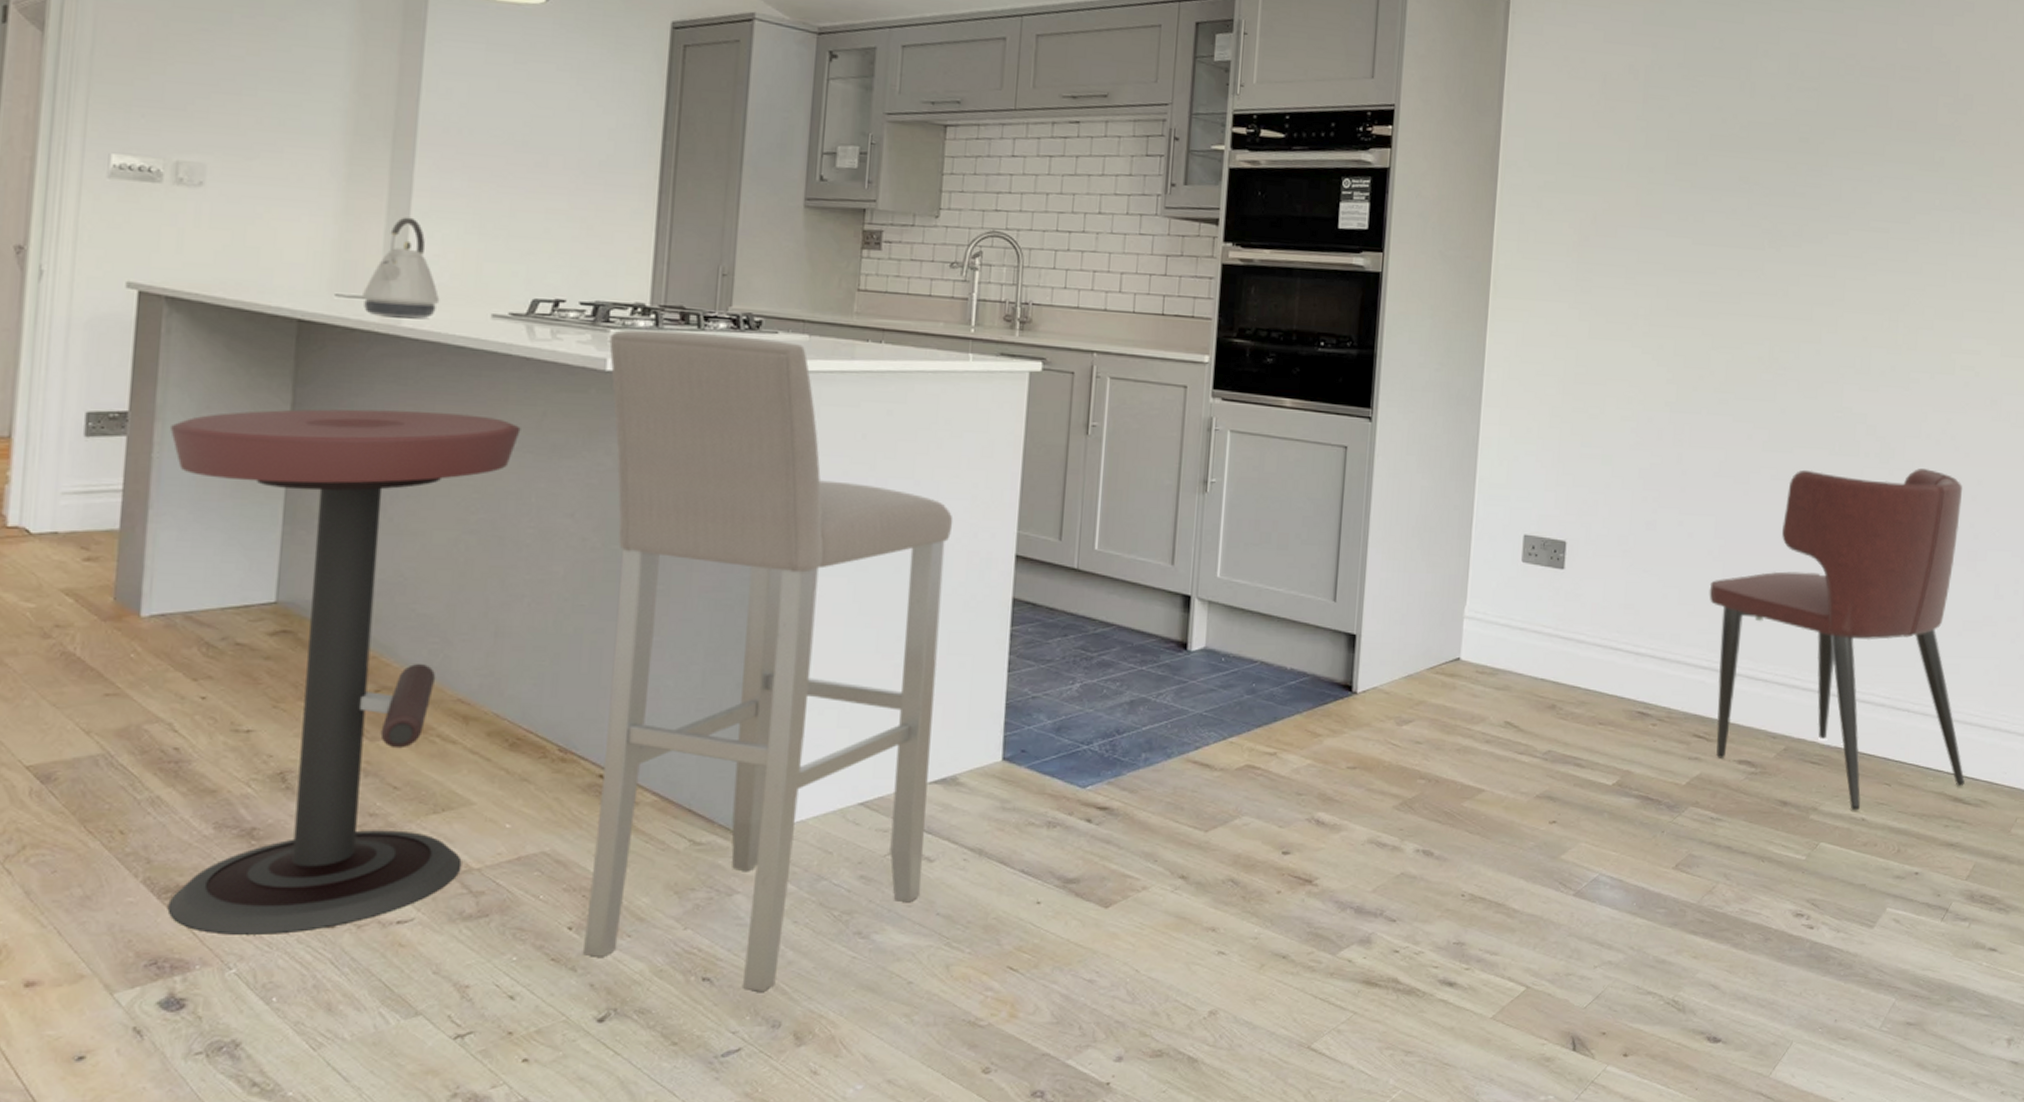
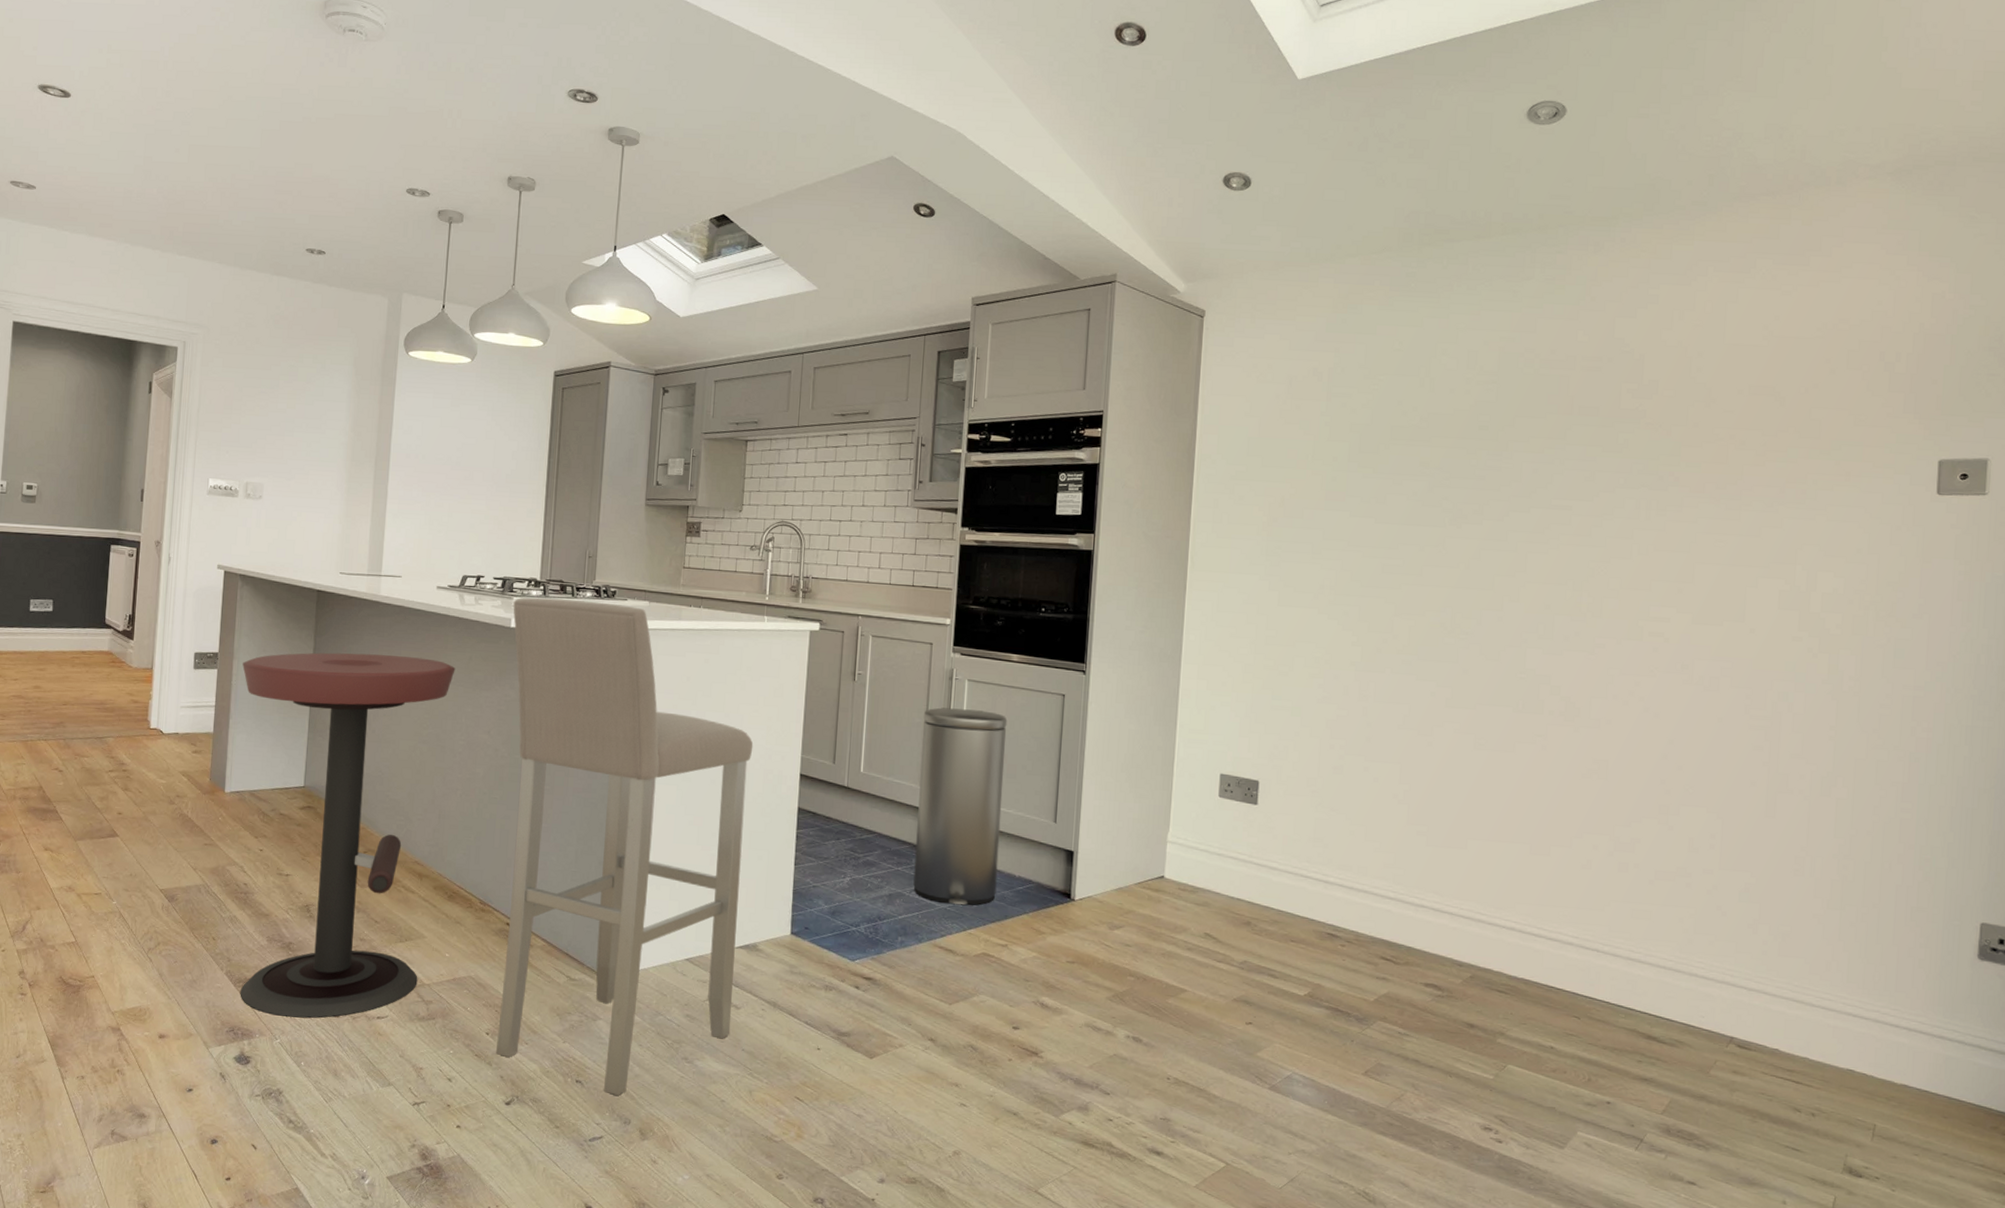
kettle: present [362,217,440,319] -> none [356,518,404,589]
pedal bin: none [1161,466,1279,709] -> present [913,707,1008,906]
dining chair: present [1709,469,1965,811] -> none [1394,725,1659,1039]

